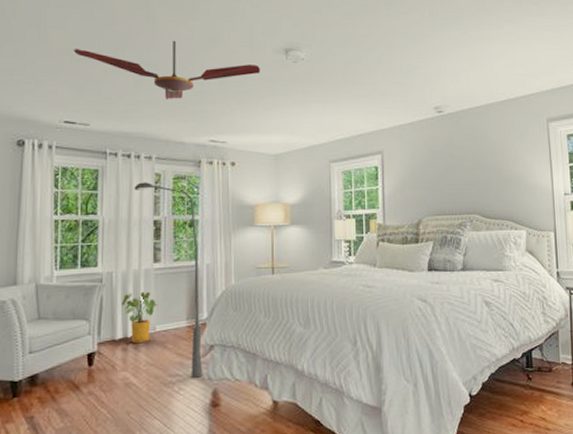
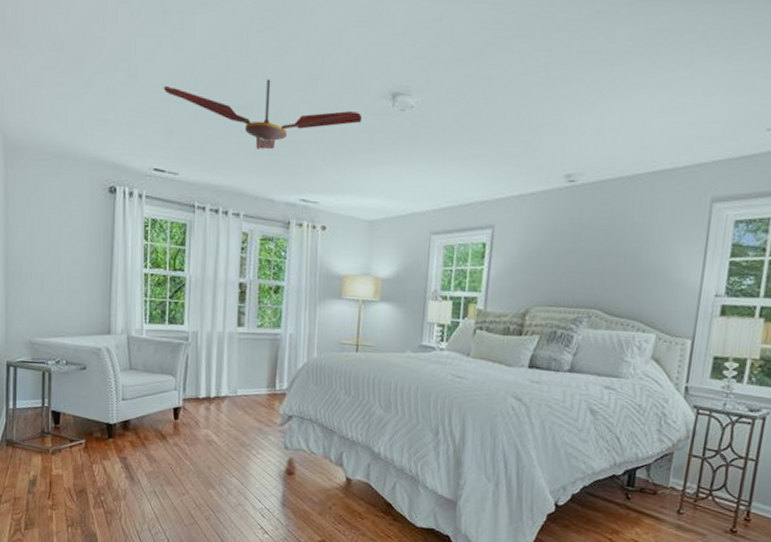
house plant: present [122,291,158,344] -> none [206,354,240,405]
floor lamp: present [134,182,203,378] -> none [221,241,283,445]

